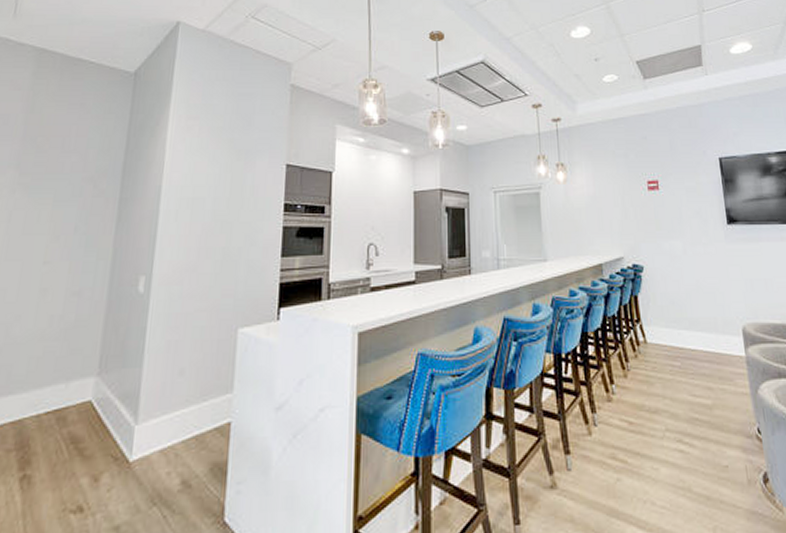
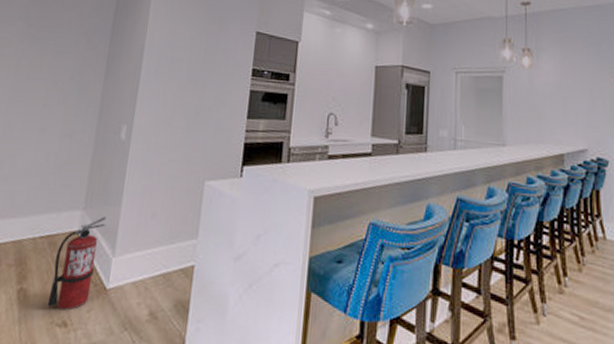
fire extinguisher: none [58,381,126,493] -> present [47,217,106,311]

